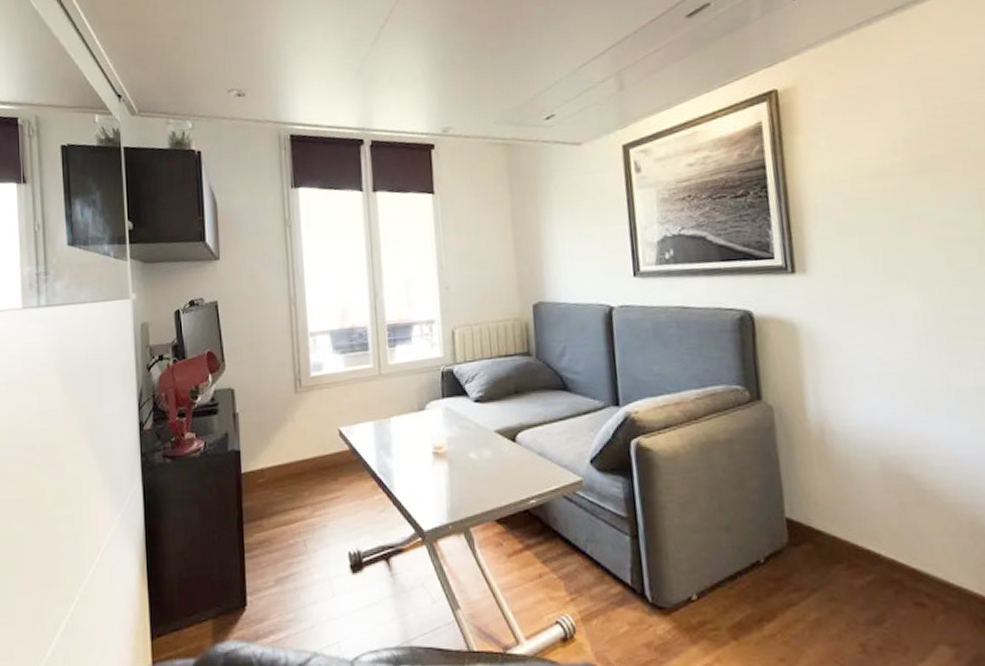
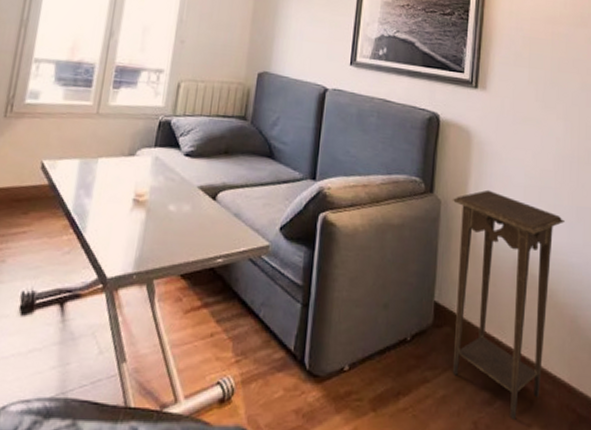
pedestal table: none [786,386,943,639] -> present [452,189,565,419]

